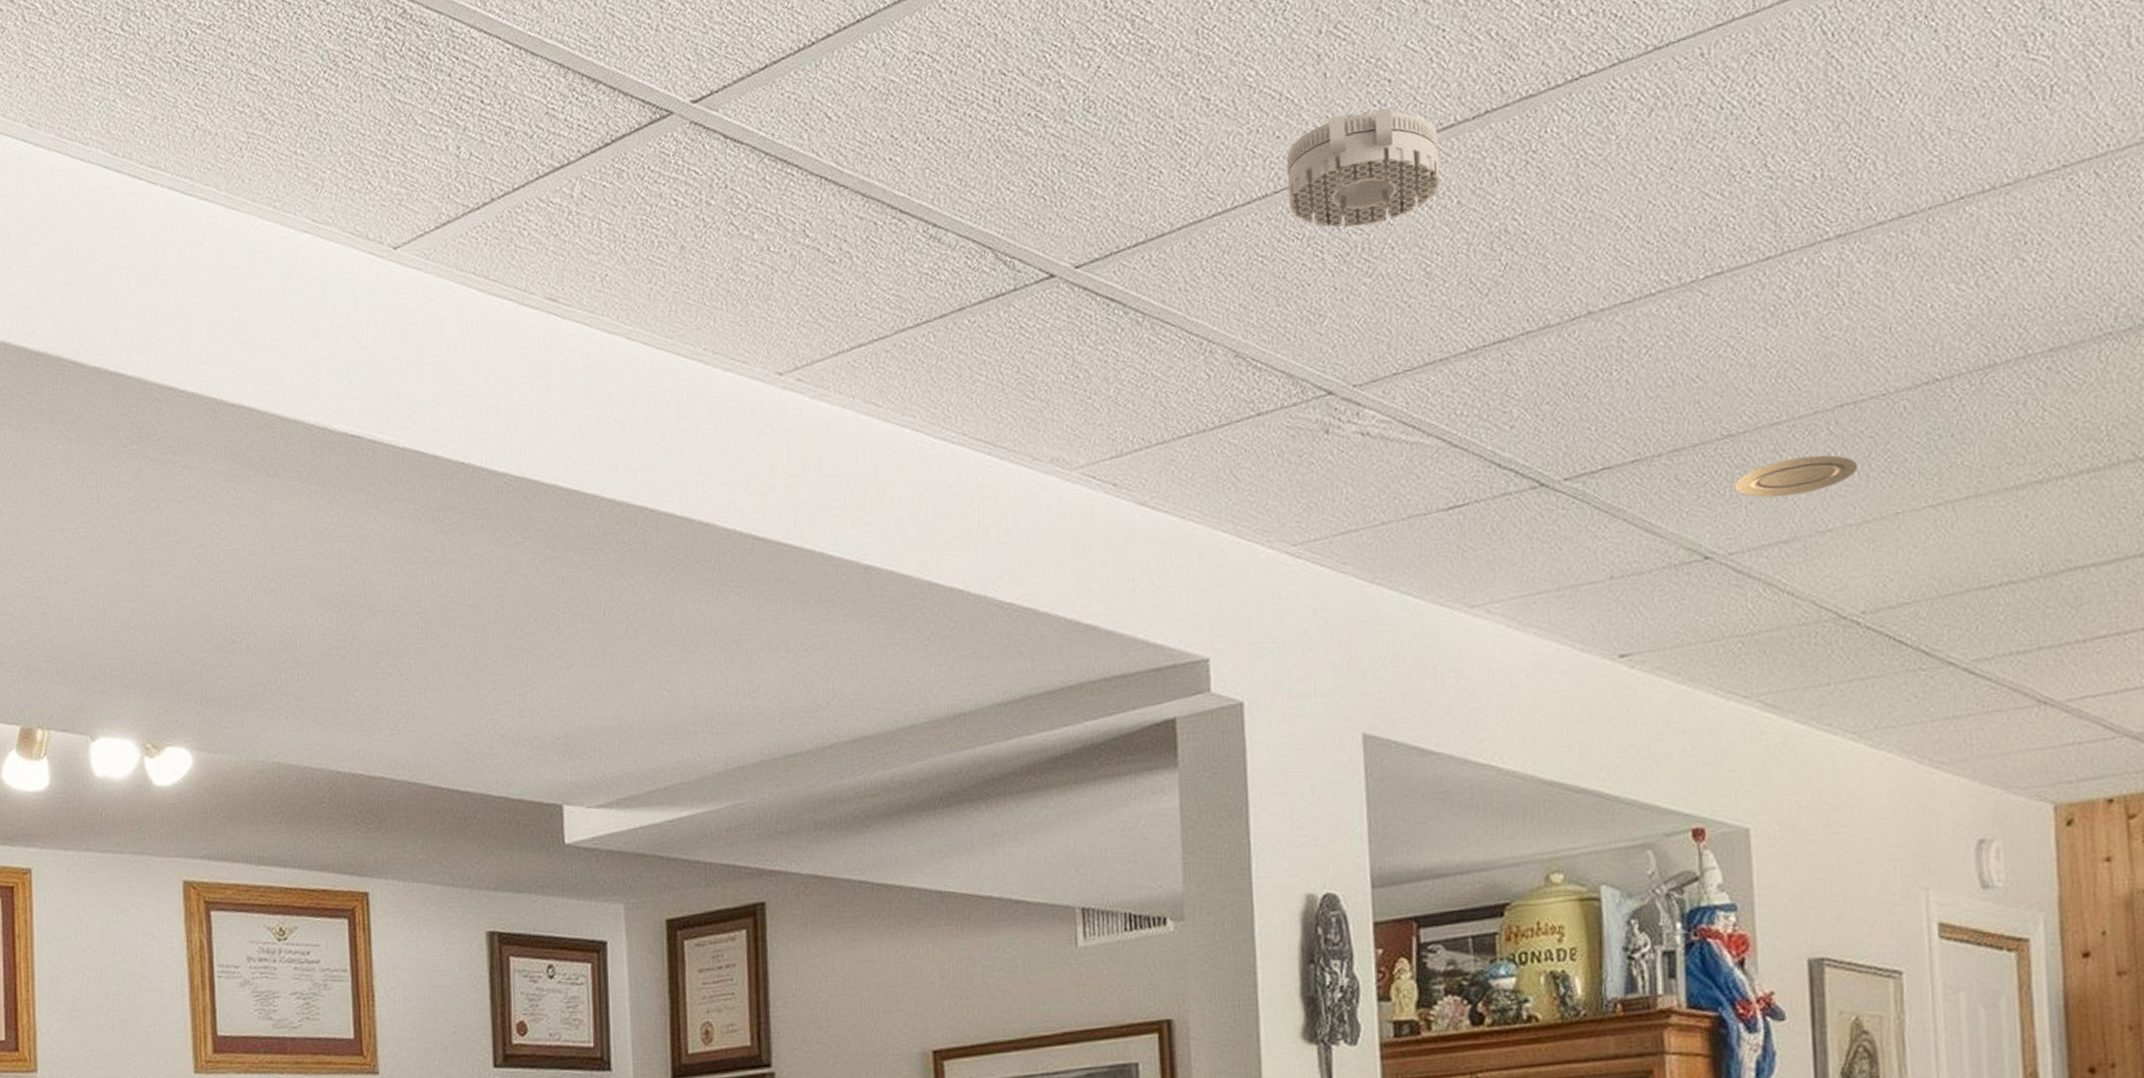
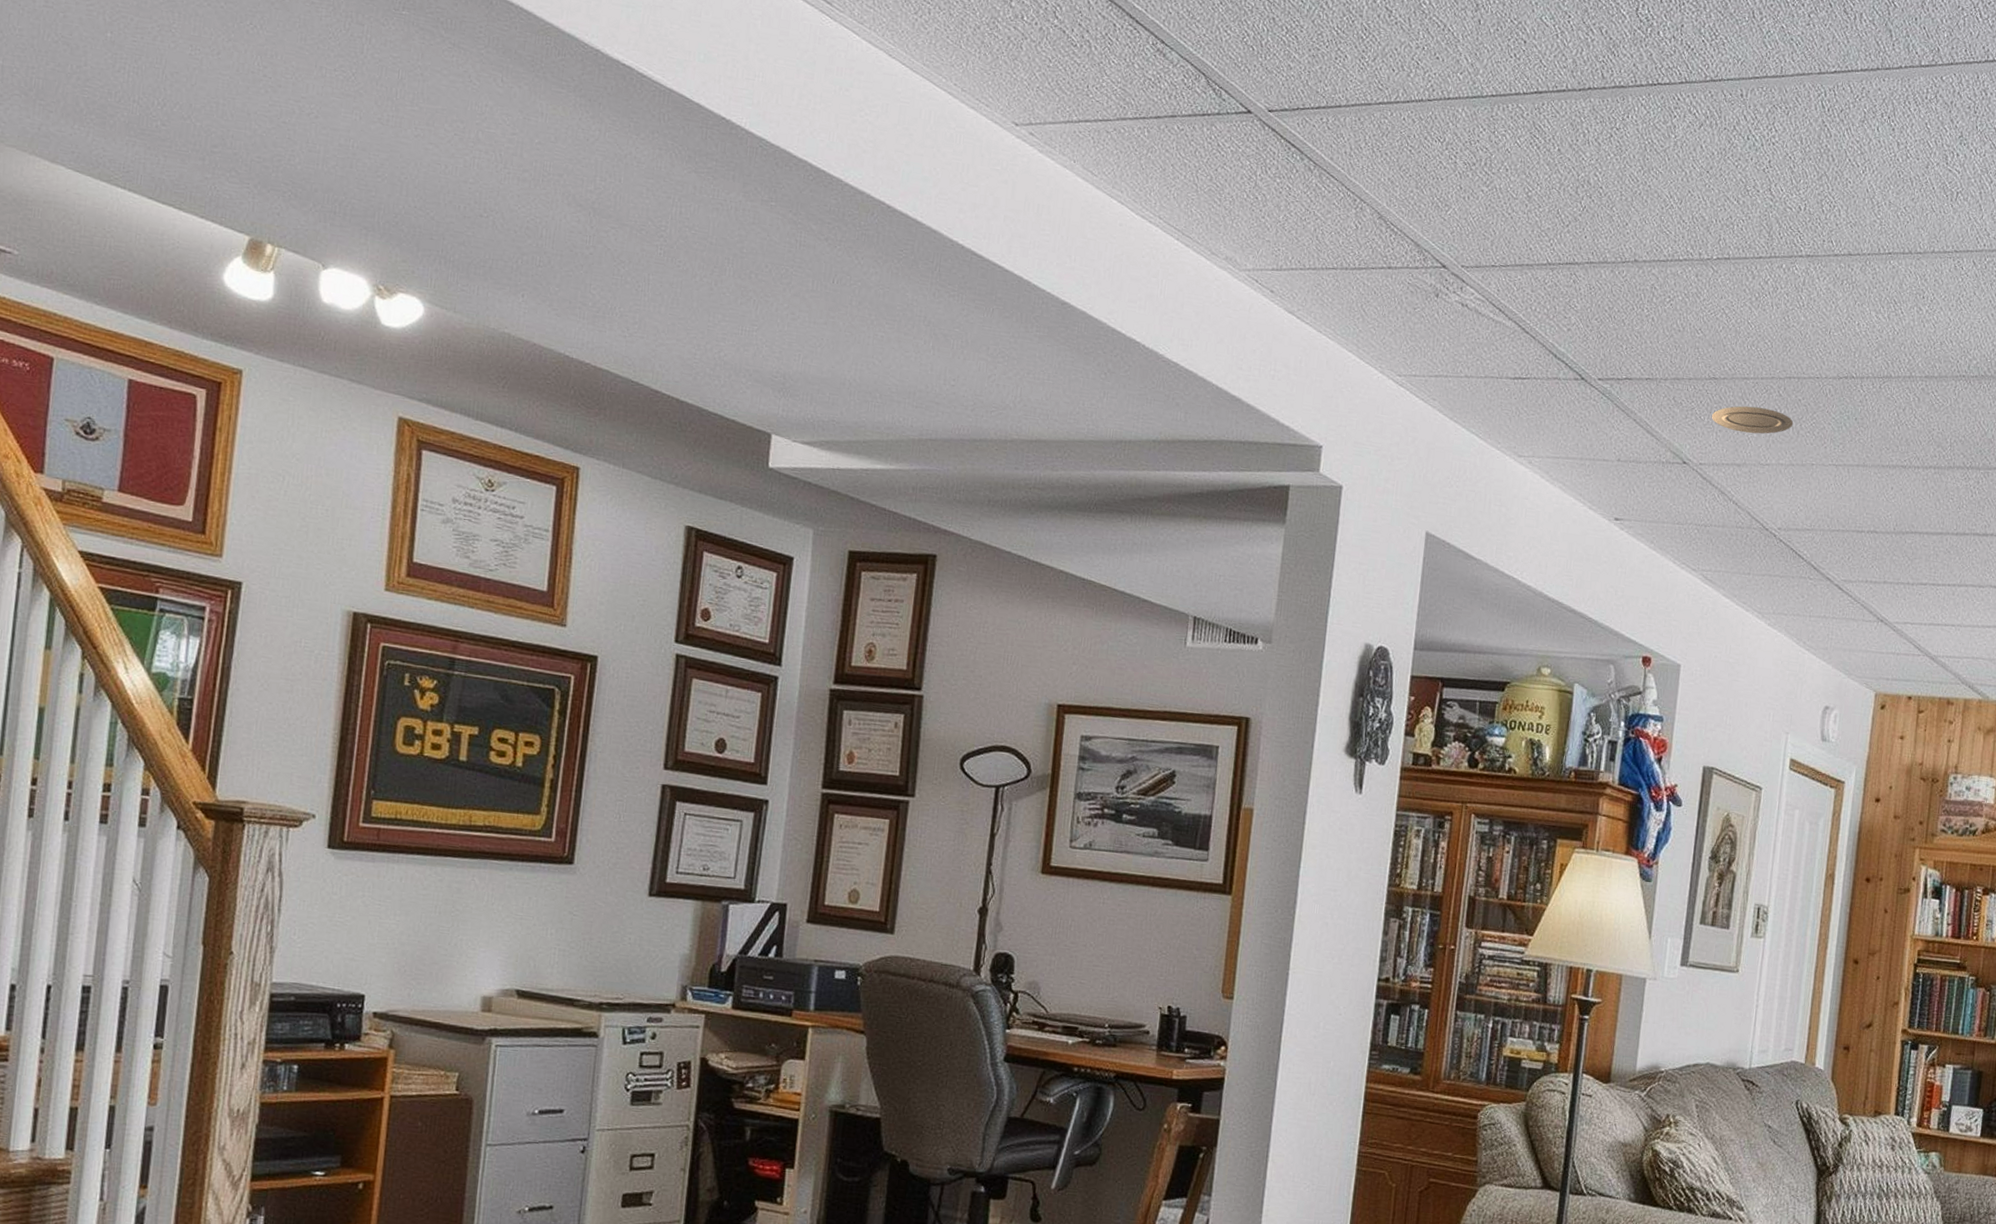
smoke detector: present [1286,107,1440,228] -> none [1437,55,1553,148]

